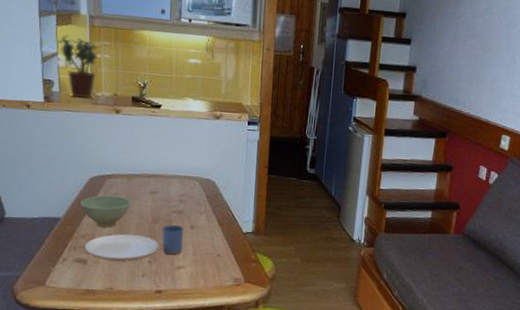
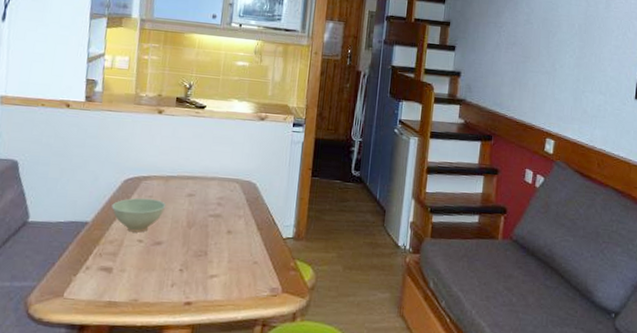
potted plant: present [57,35,98,99] -> none [105,36,145,99]
plate: present [84,234,159,261] -> none [111,239,193,269]
mug: present [162,225,184,255] -> none [196,230,221,262]

